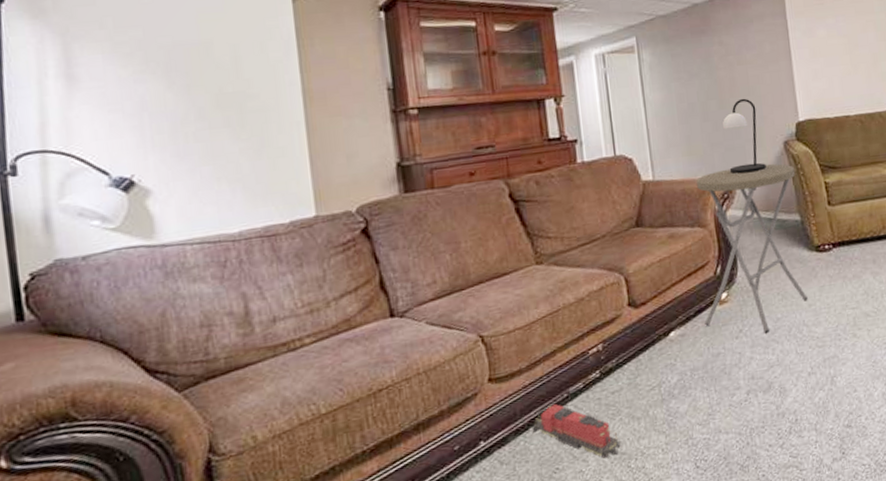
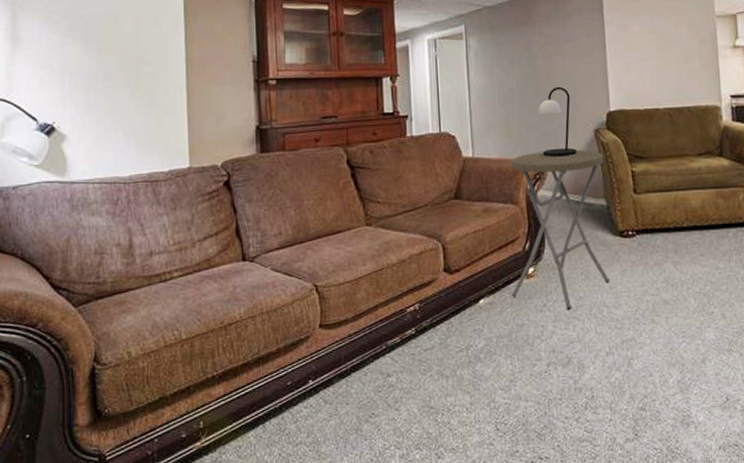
toy train: present [532,404,621,459] -> none [353,354,430,411]

